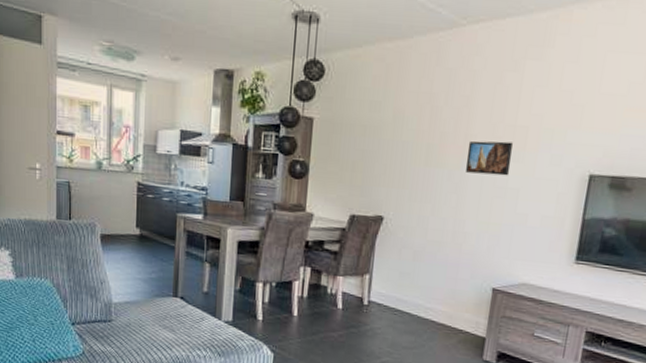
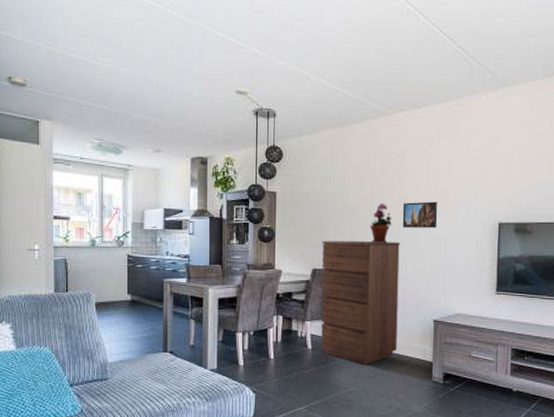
dresser: none [353,181,460,333] -> present [321,240,400,364]
potted plant: none [424,139,454,190] -> present [370,203,392,243]

